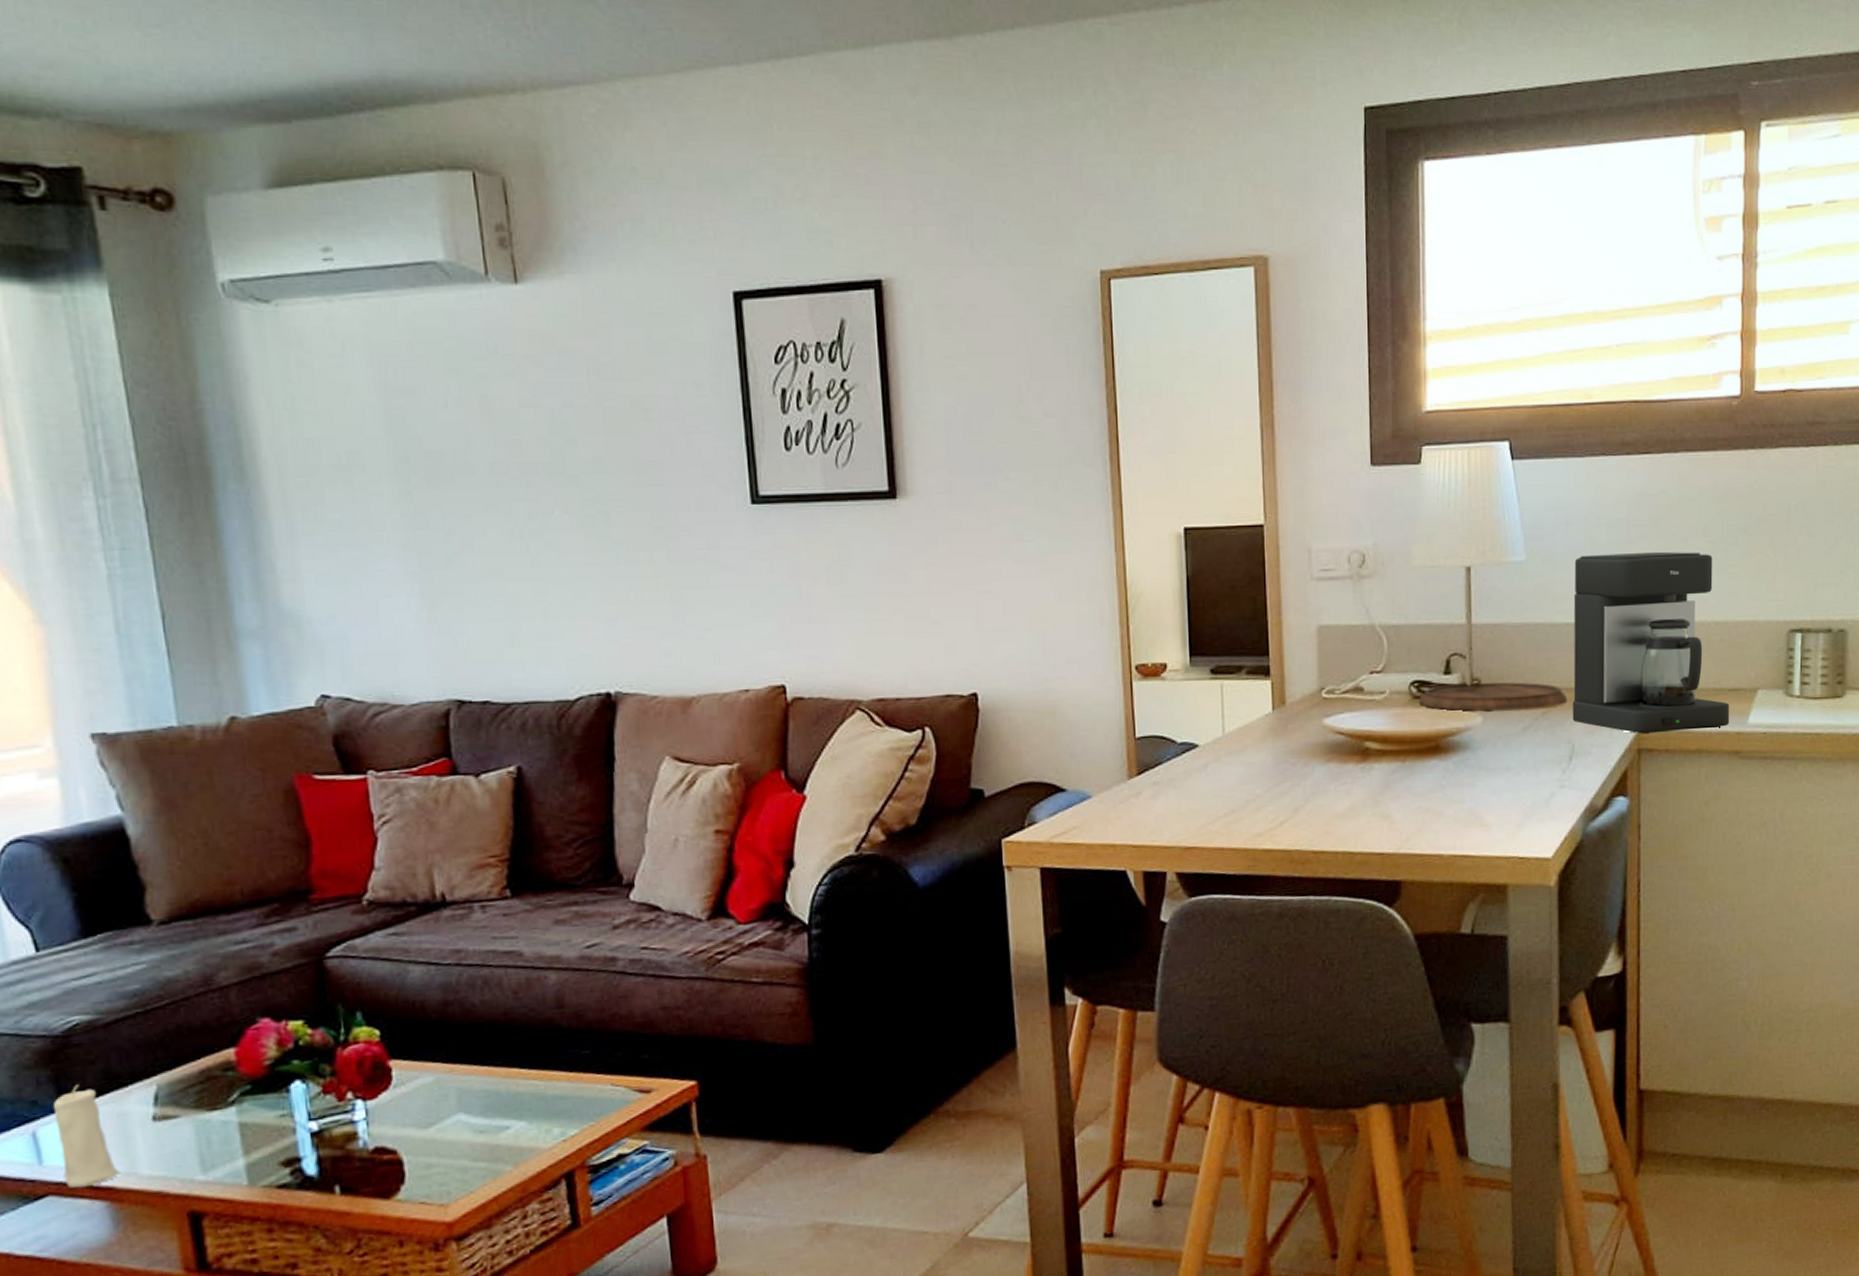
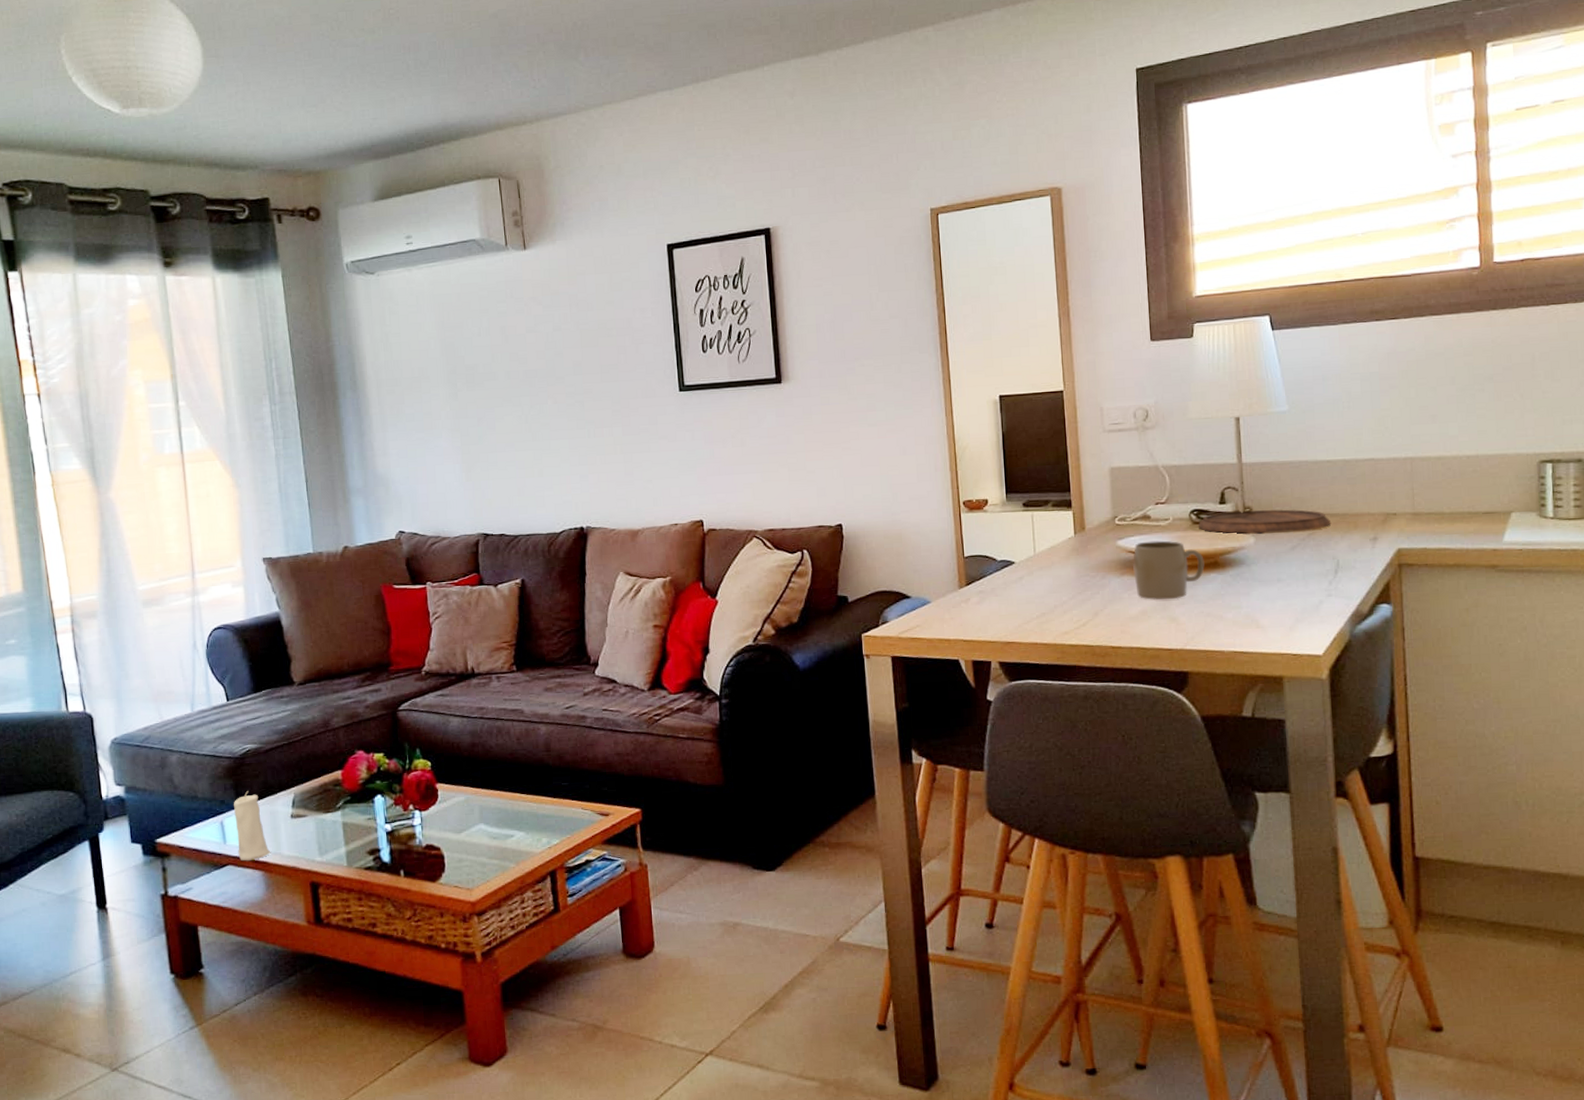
mug: none [1341,719,1424,793] -> present [1133,540,1205,600]
coffee maker: present [1572,551,1730,734] -> none [1332,398,1486,551]

